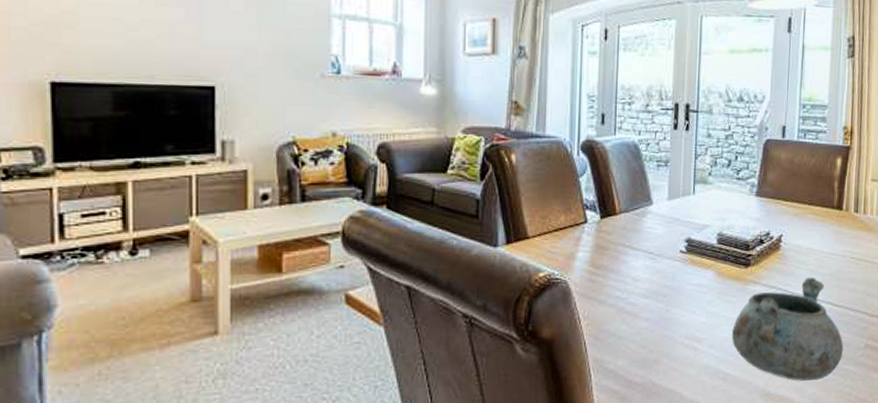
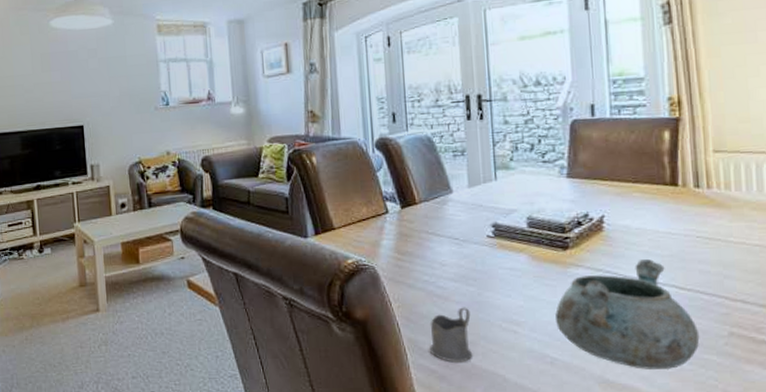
tea glass holder: none [614,324,657,382] -> present [430,307,472,363]

